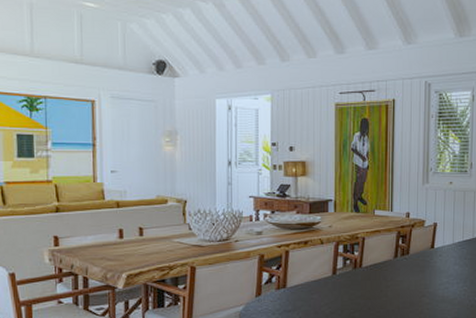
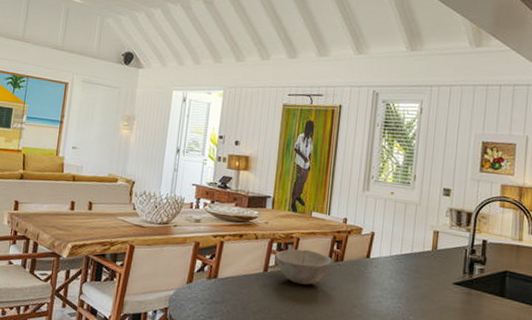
bowl: none [342,248,398,282] -> present [275,249,332,285]

